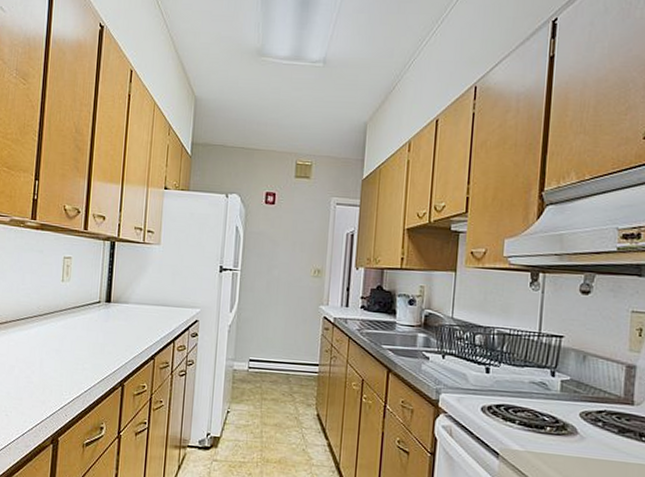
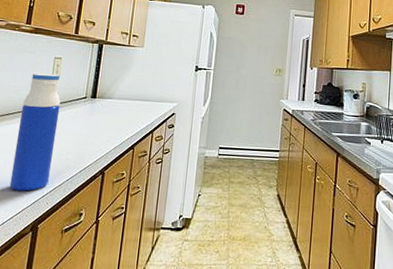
water bottle: none [26,274,74,402] -> present [9,73,61,191]

